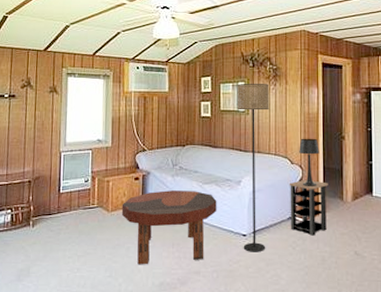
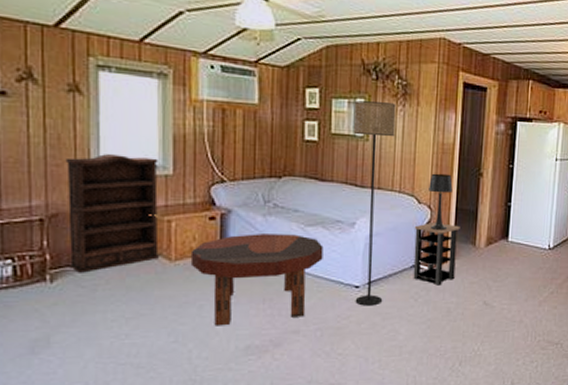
bookshelf: none [45,134,102,220] -> present [65,154,160,273]

